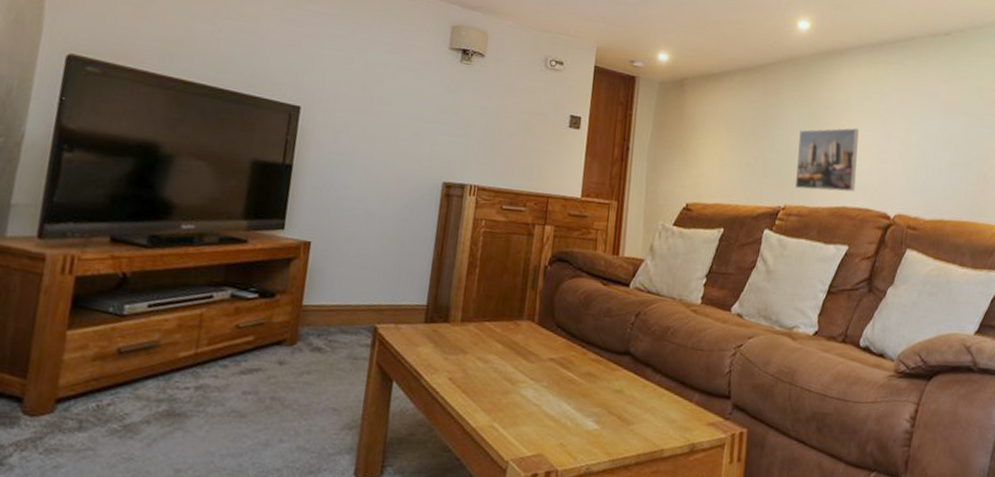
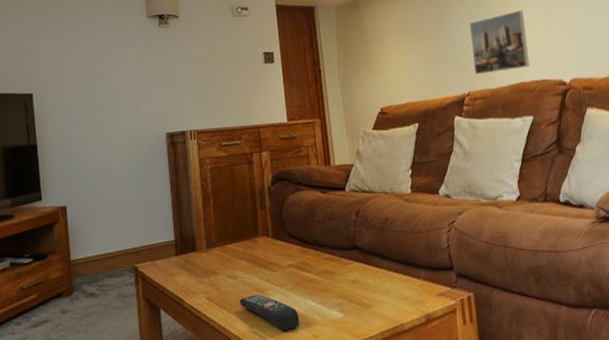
remote control: none [485,385,550,434] -> present [239,294,300,332]

